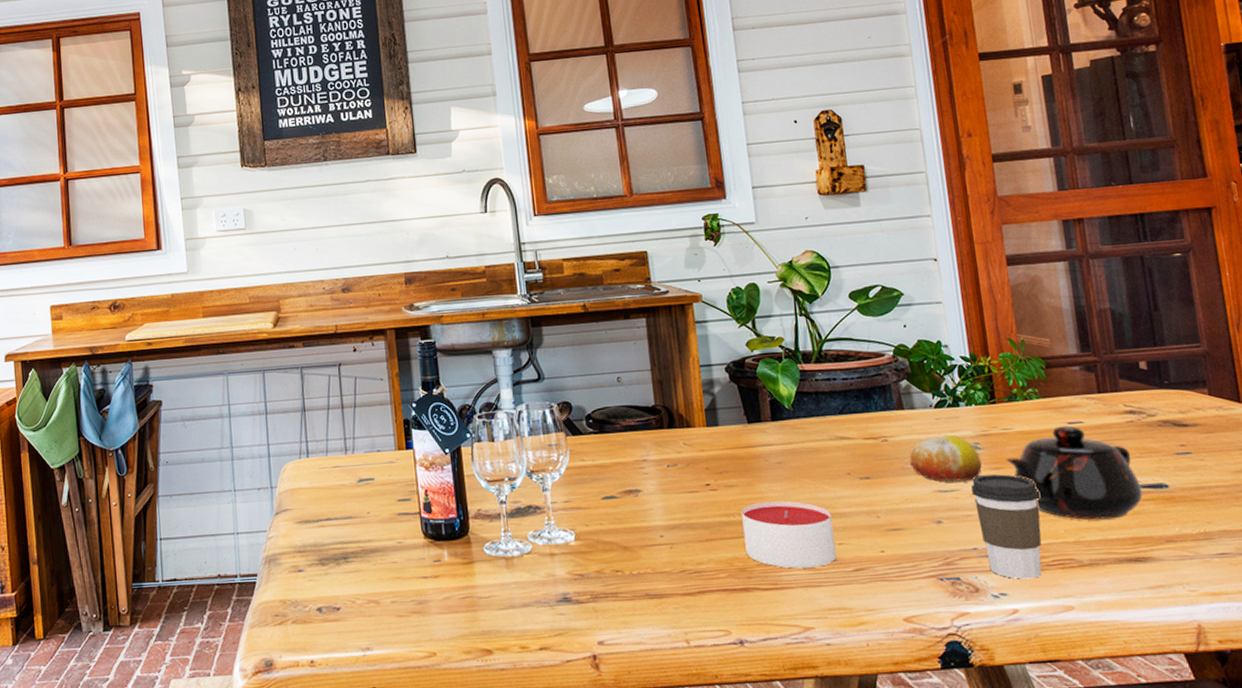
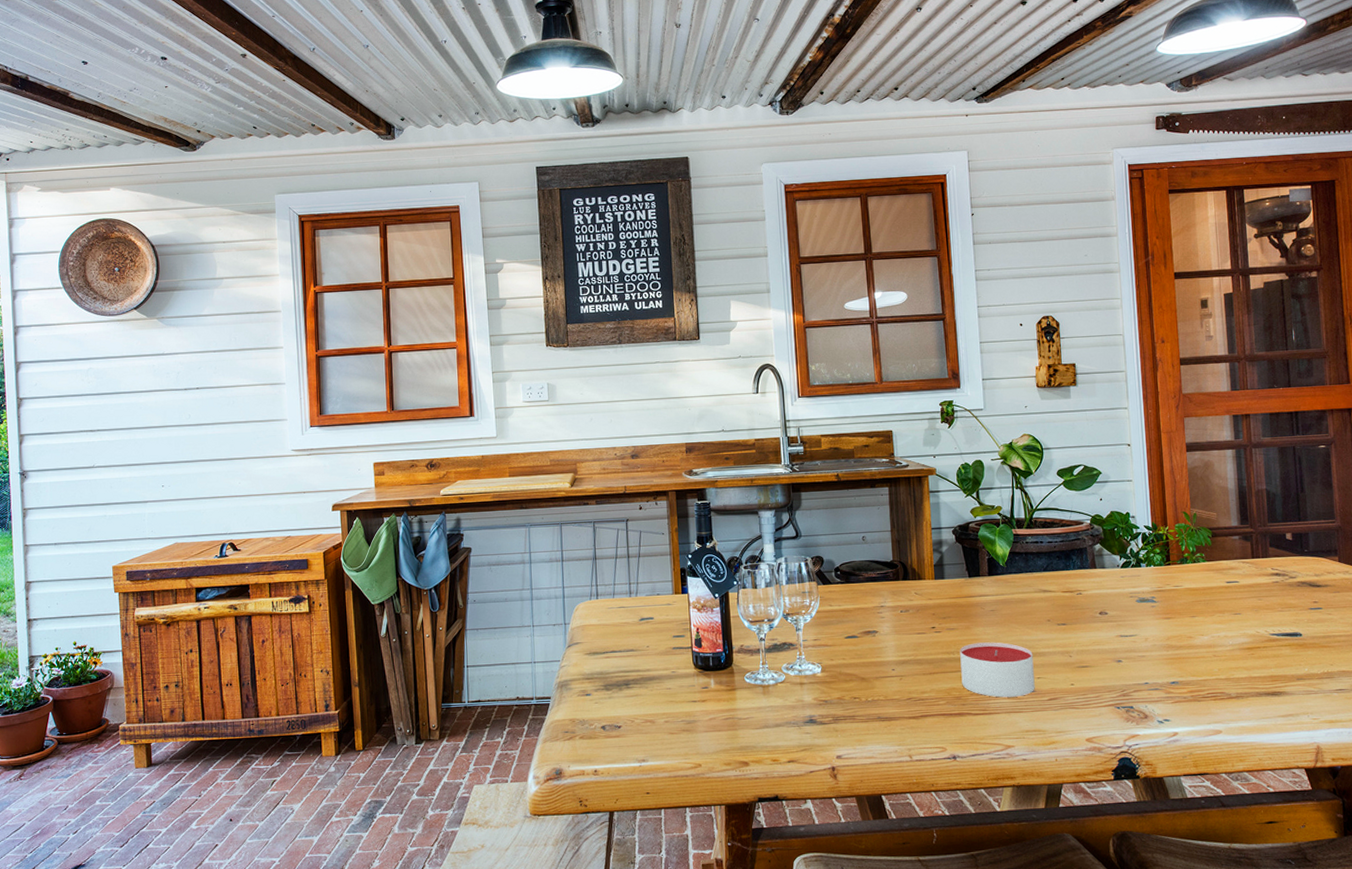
fruit: present [909,434,982,482] -> none [1098,590,1156,629]
coffee cup: present [971,474,1042,579] -> none [1147,623,1200,708]
teapot: present [1005,425,1143,520] -> none [1175,584,1282,661]

